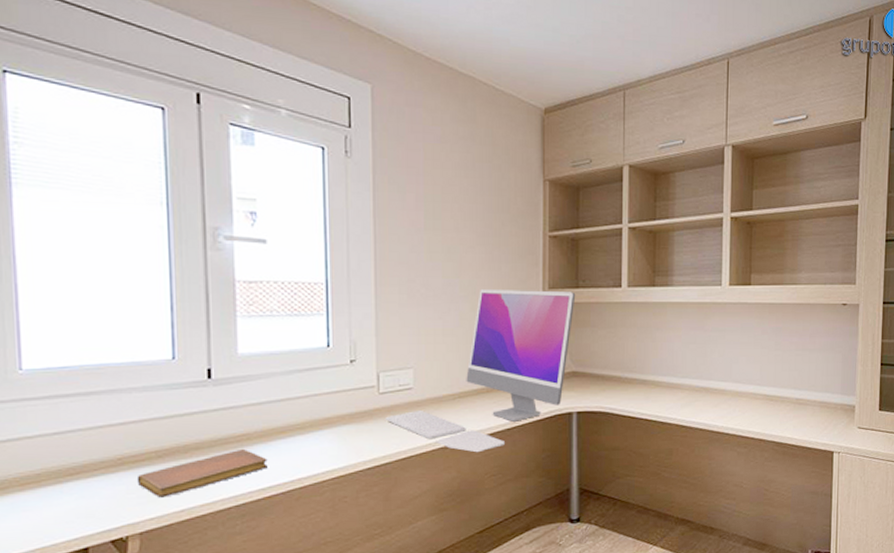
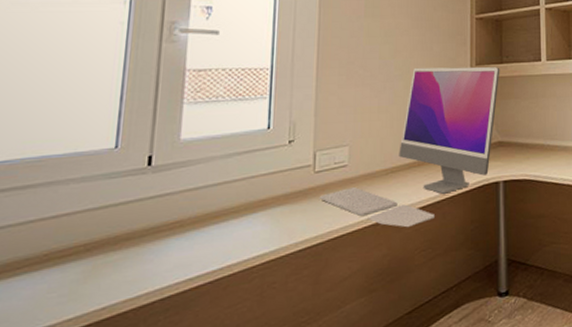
notebook: present [136,448,268,498] -> none [60,236,198,296]

